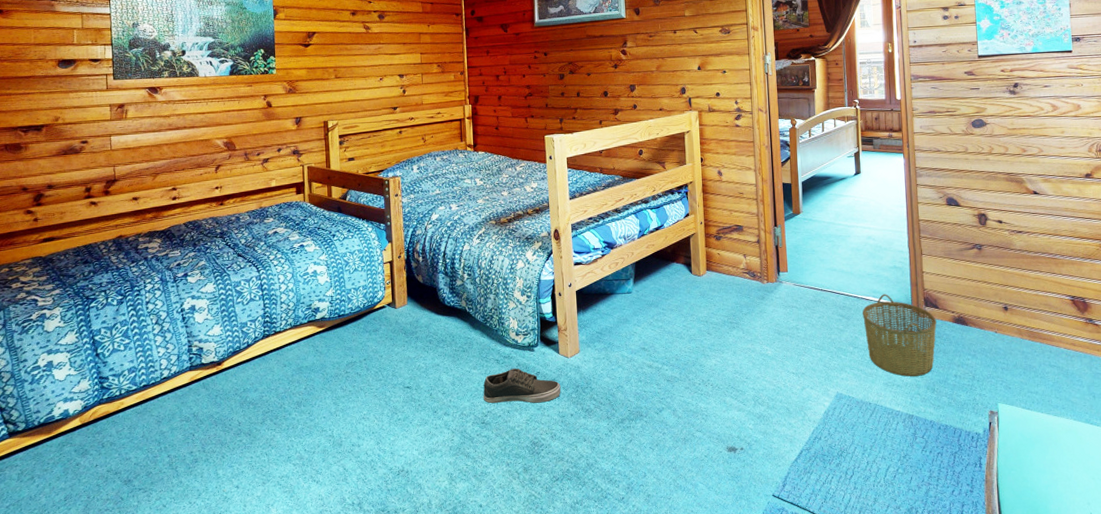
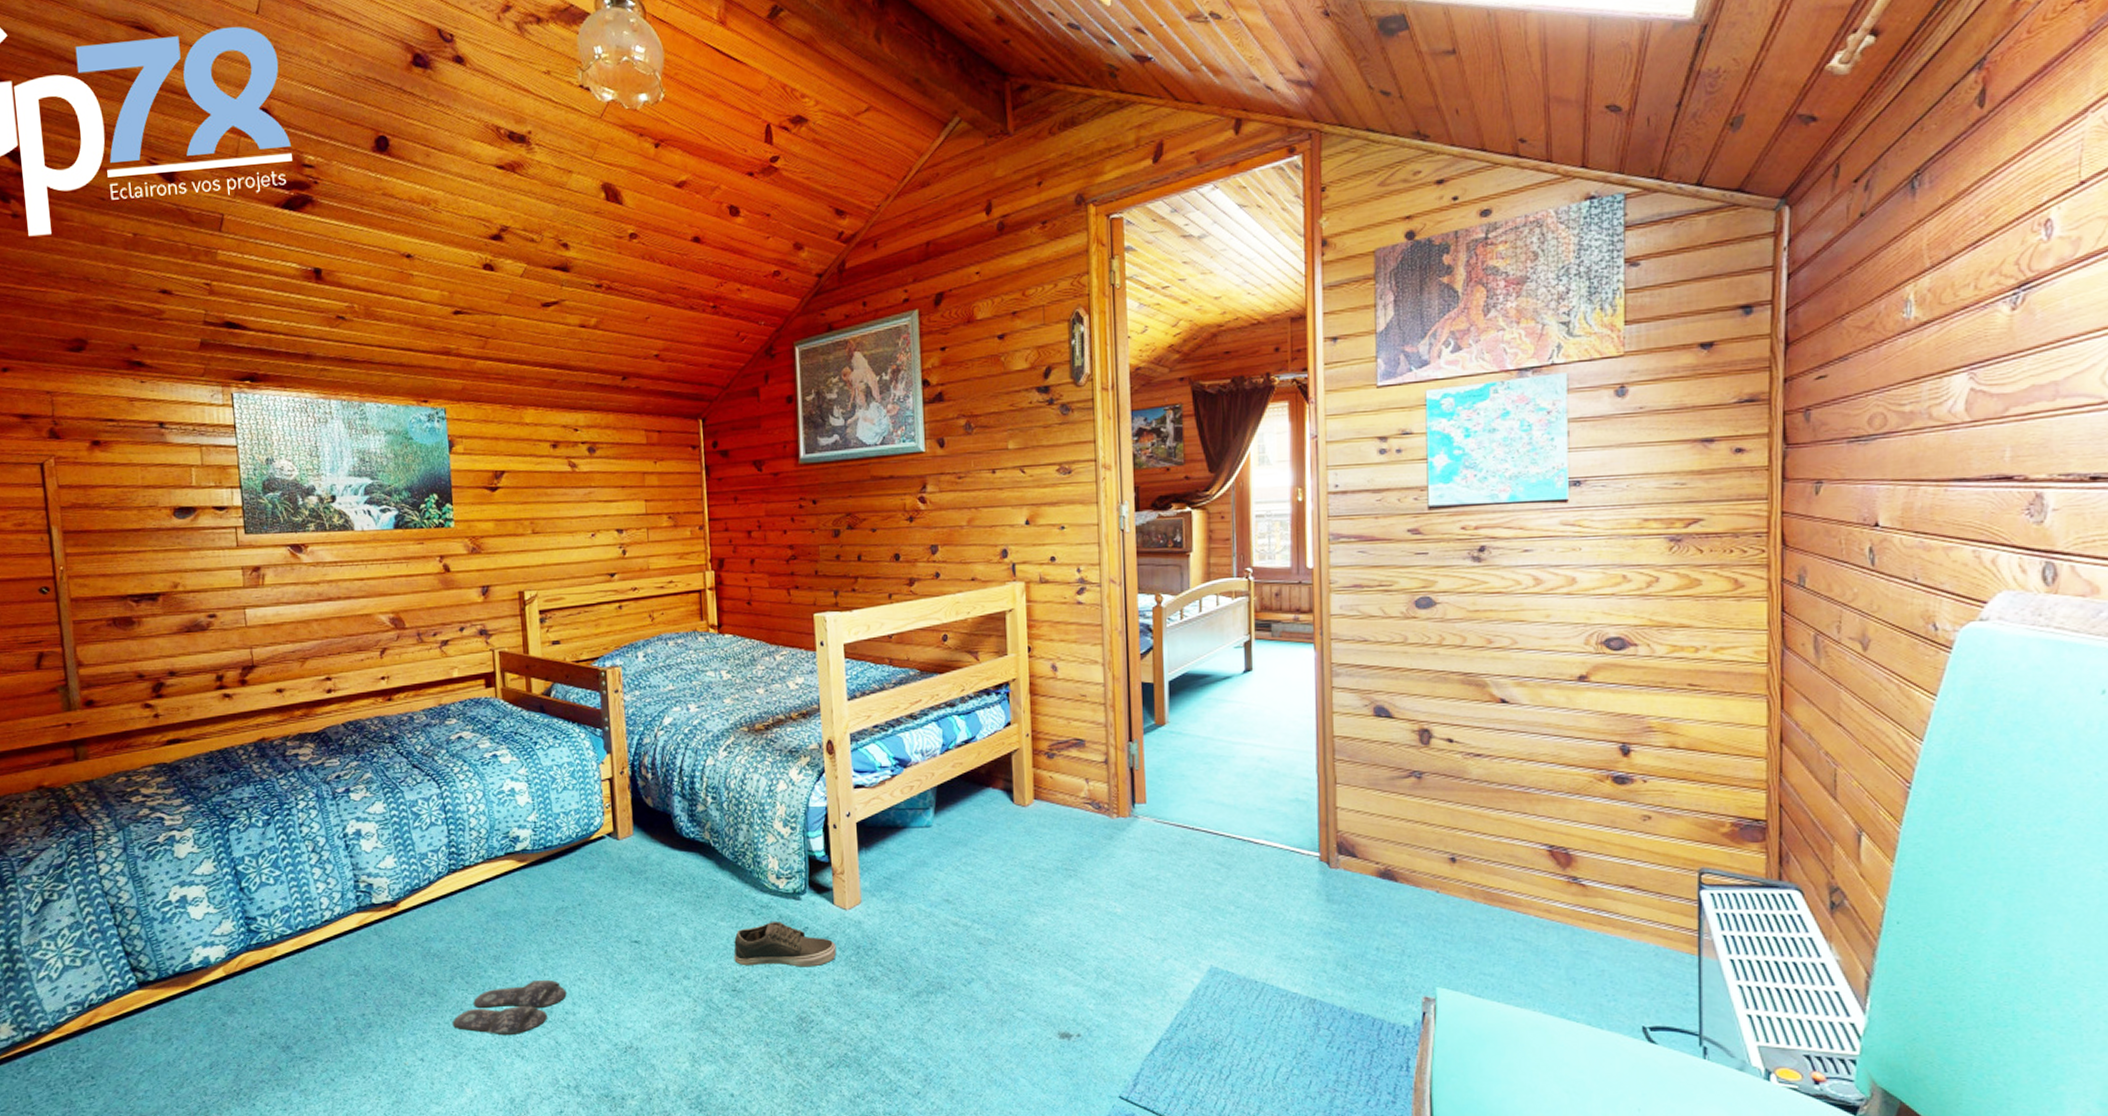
slippers: none [263,419,353,465] -> present [453,979,567,1036]
basket: present [862,294,937,377] -> none [1248,836,1353,948]

